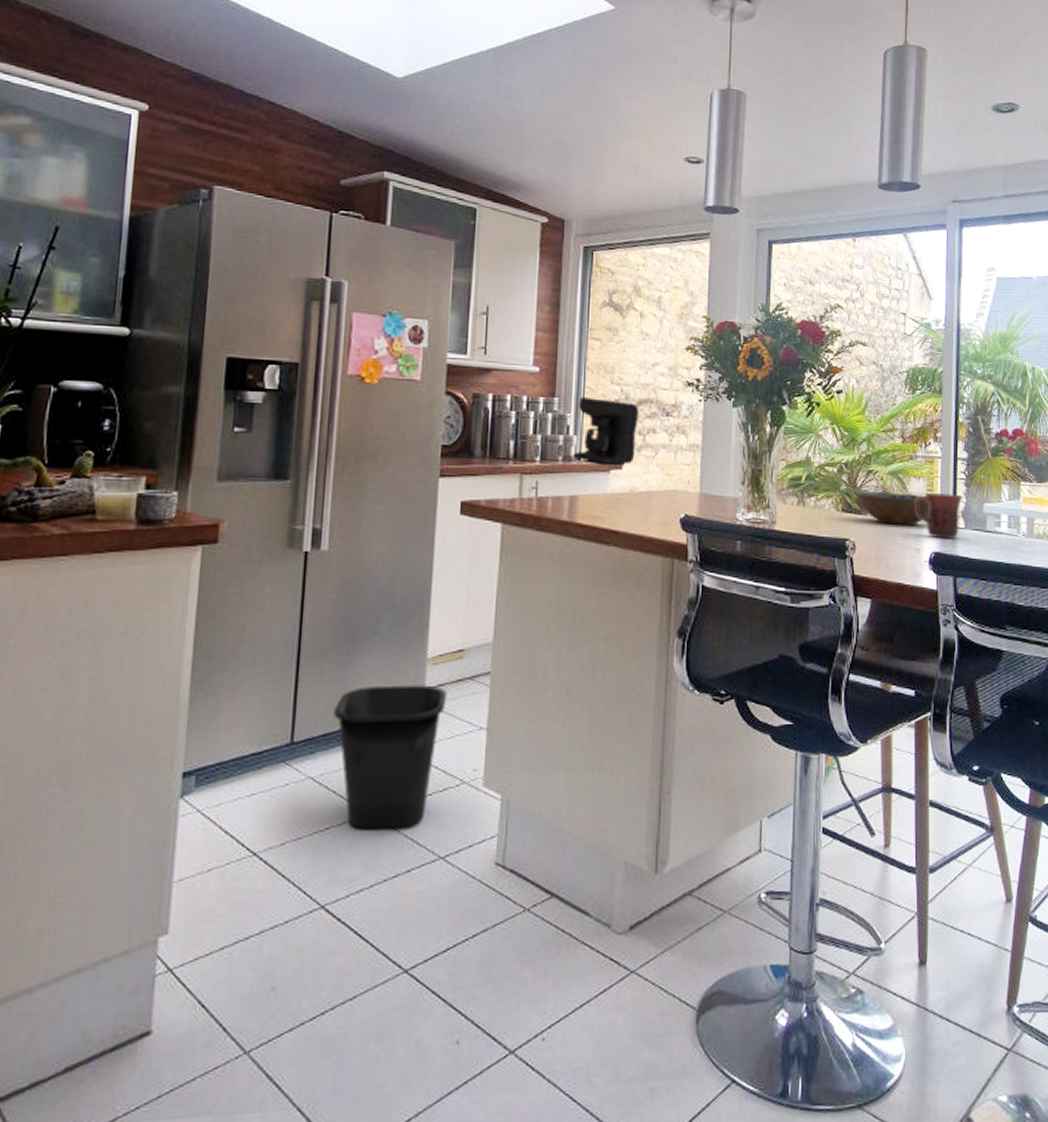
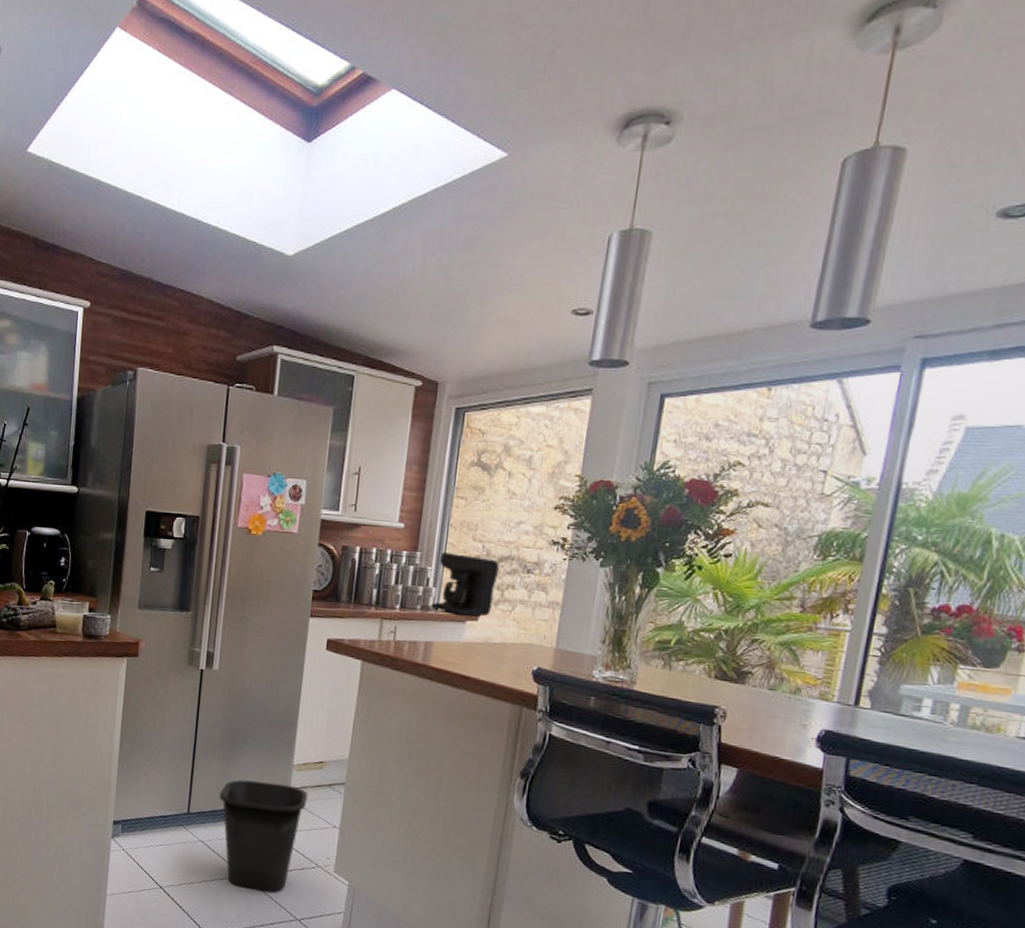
bowl: present [854,491,928,525] -> none [732,659,826,700]
mug: present [915,493,963,539] -> none [806,668,874,719]

